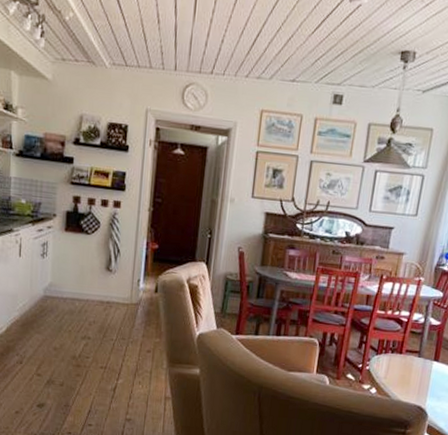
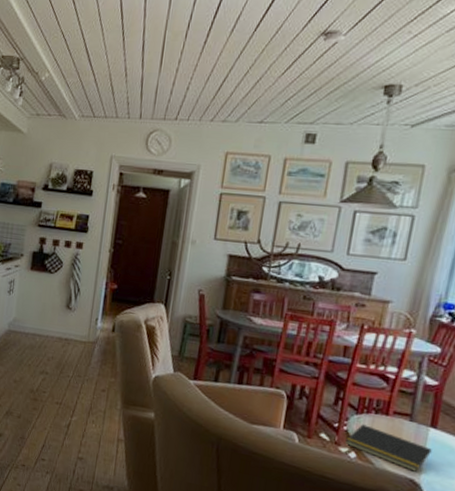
notepad: none [368,363,435,400] -> present [345,424,432,472]

